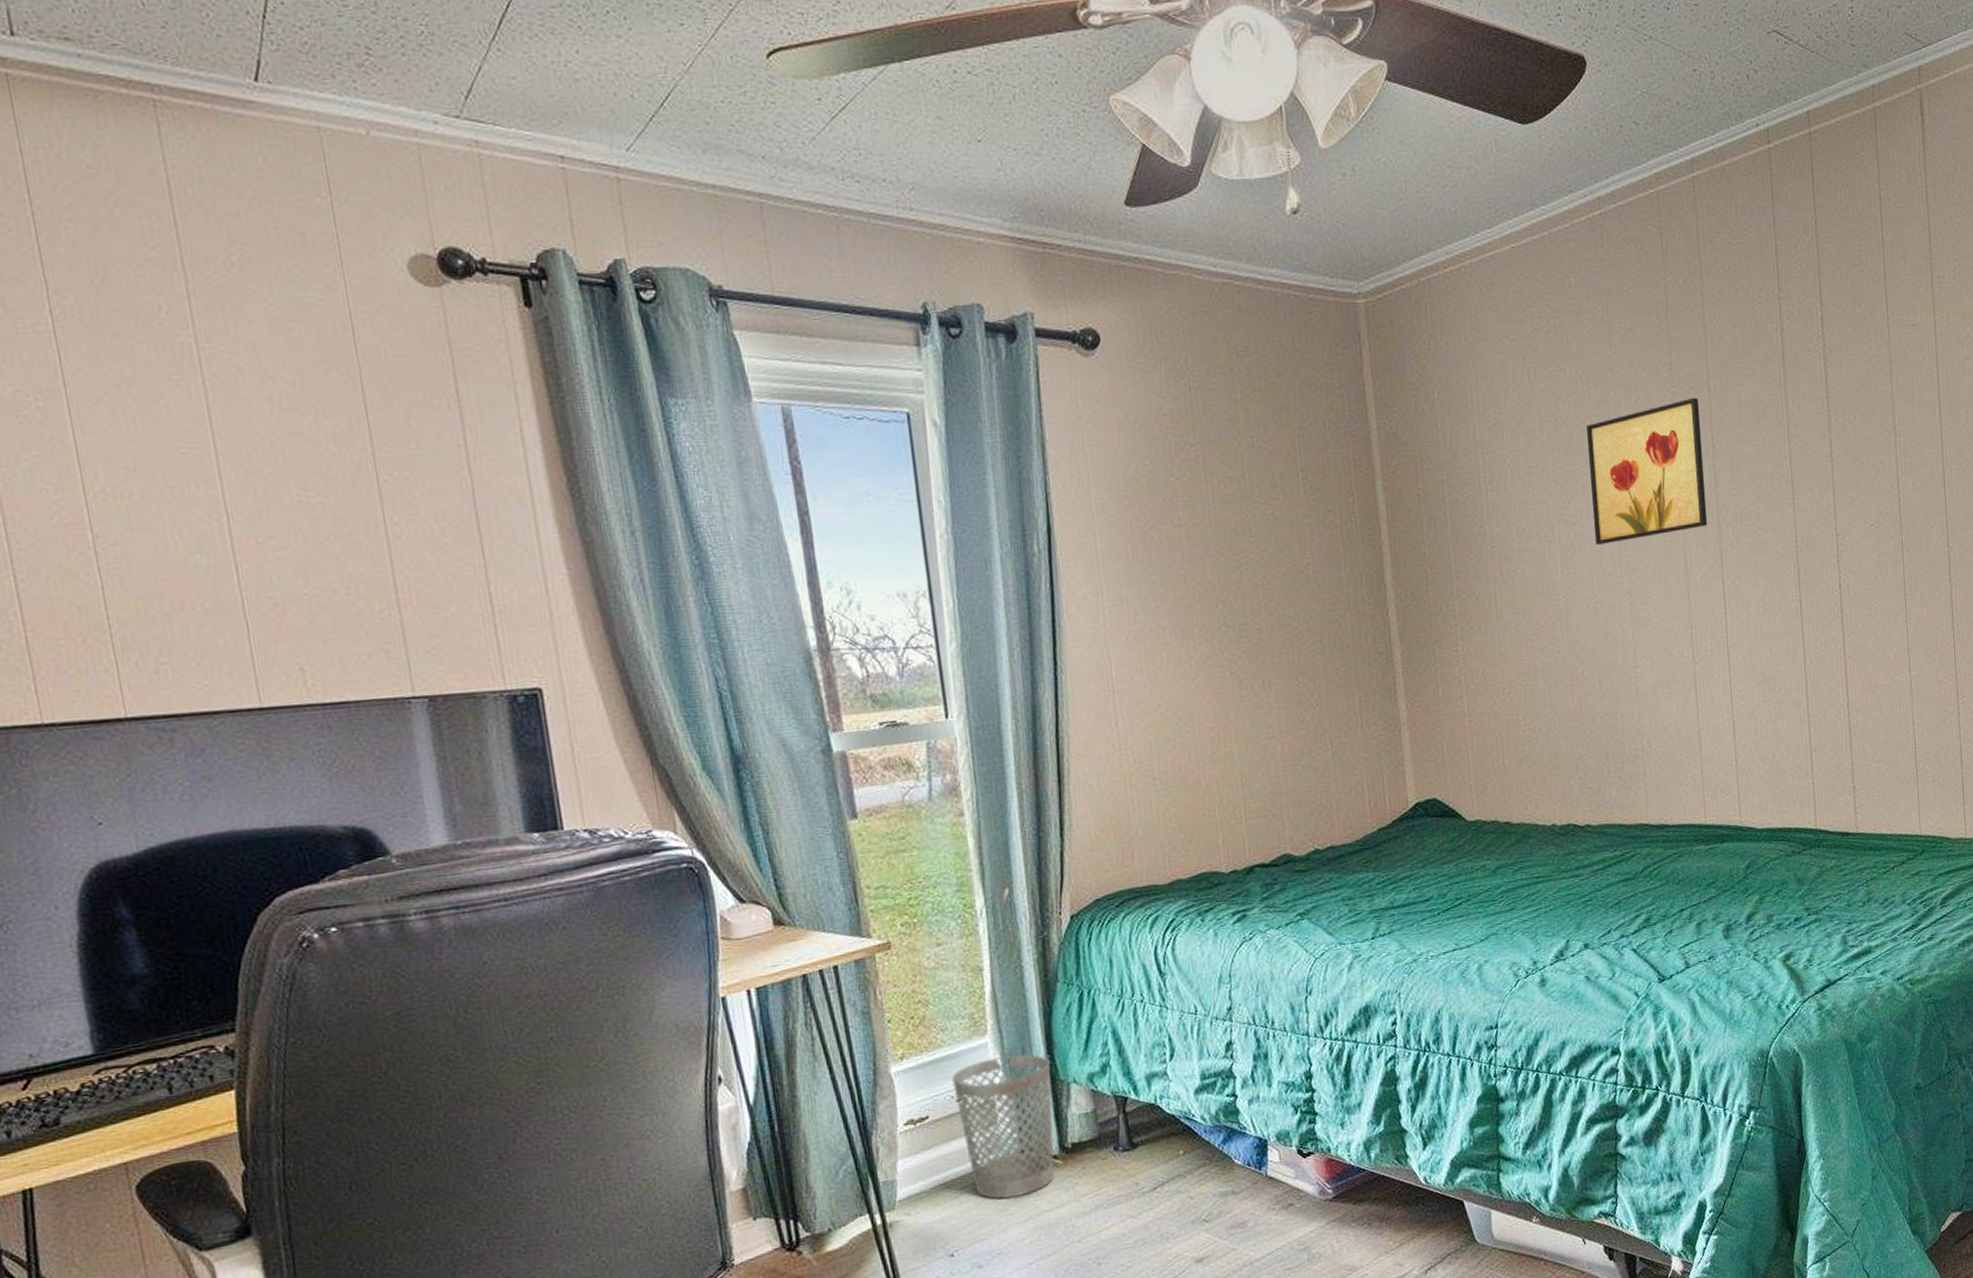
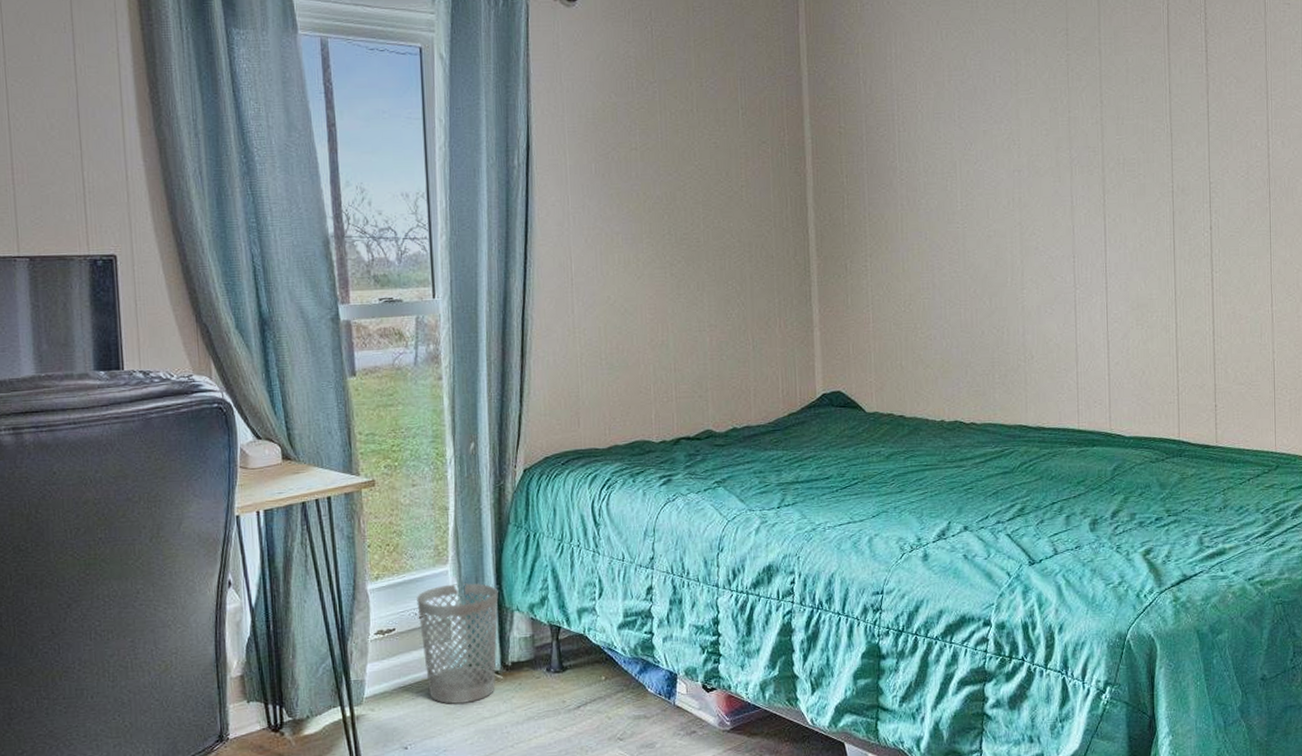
wall art: present [1586,397,1708,545] -> none [989,59,1093,182]

